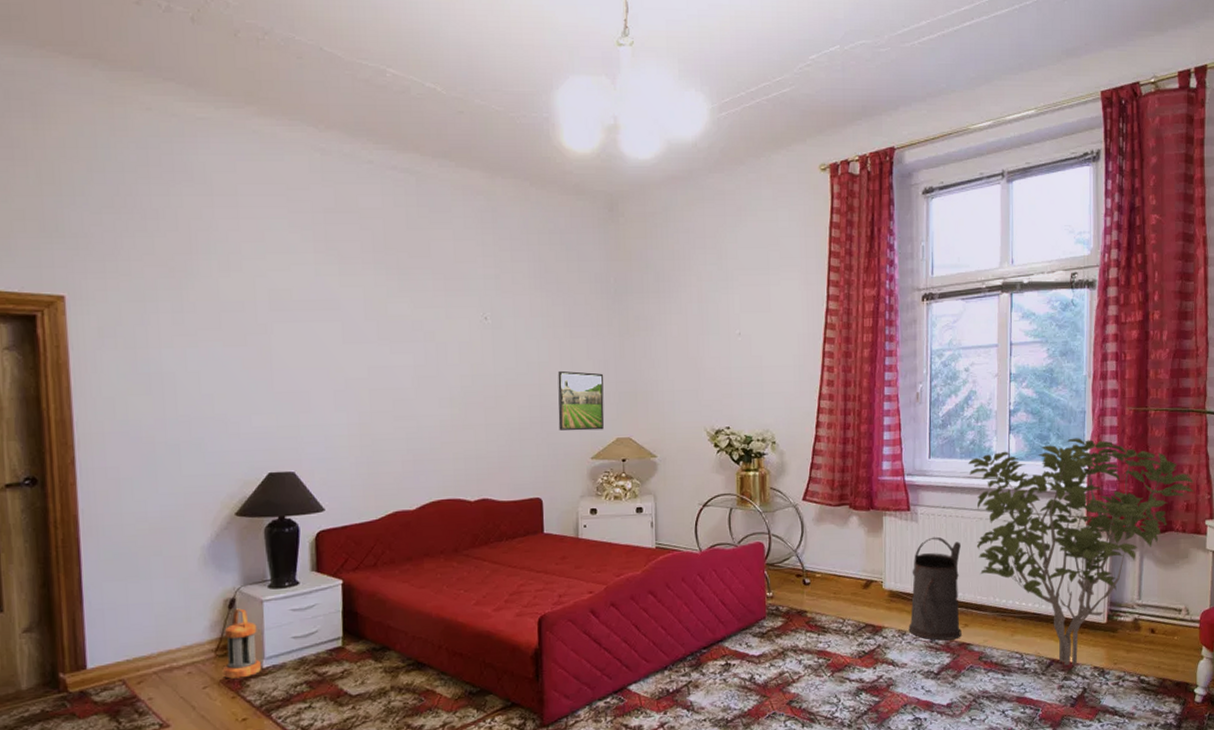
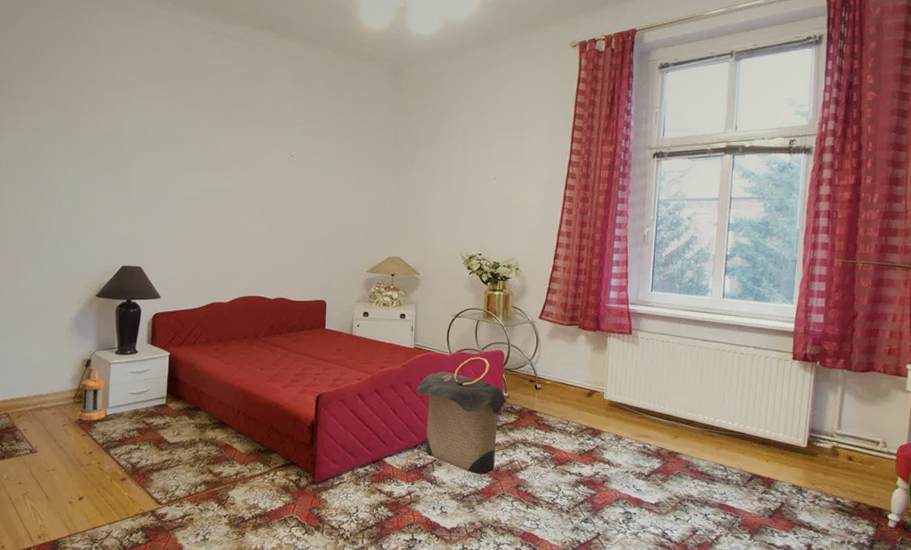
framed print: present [557,370,605,431] -> none [343,200,382,250]
laundry hamper: none [663,552,773,693] -> present [417,357,508,474]
watering can: present [908,536,962,641] -> none [624,358,675,448]
shrub: present [968,438,1194,665] -> none [686,283,897,481]

